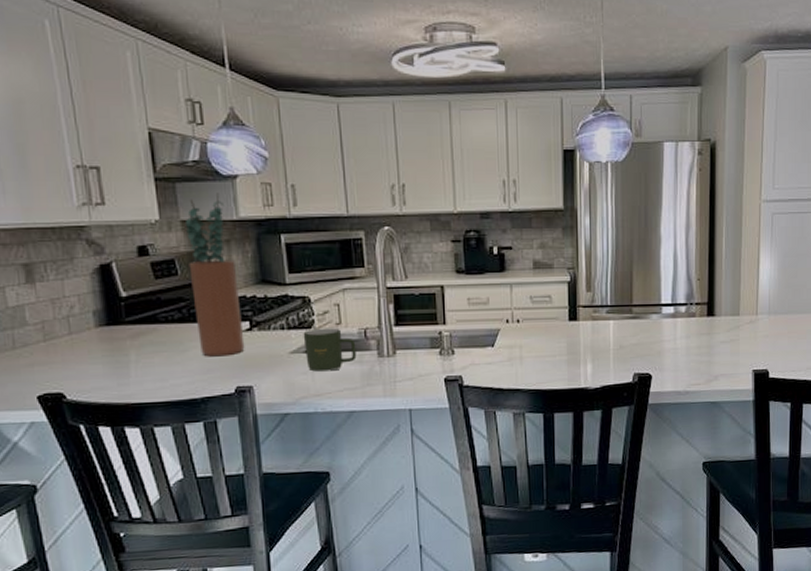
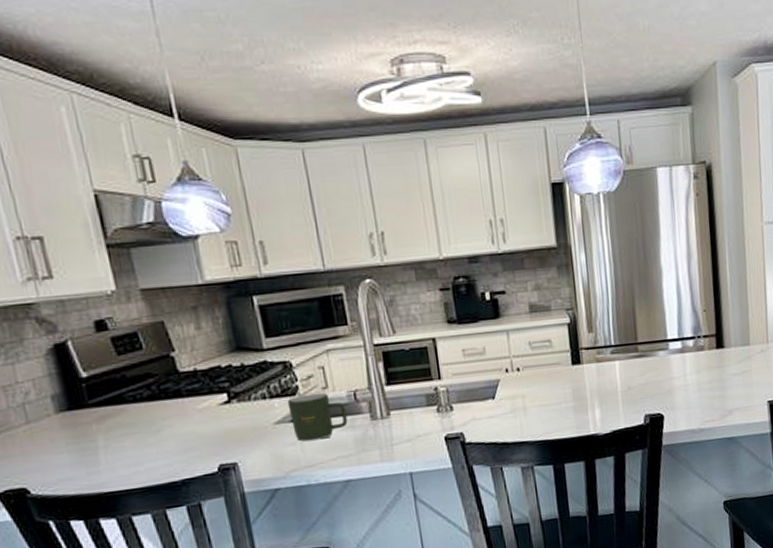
vase: present [186,193,245,357] -> none [146,256,225,435]

